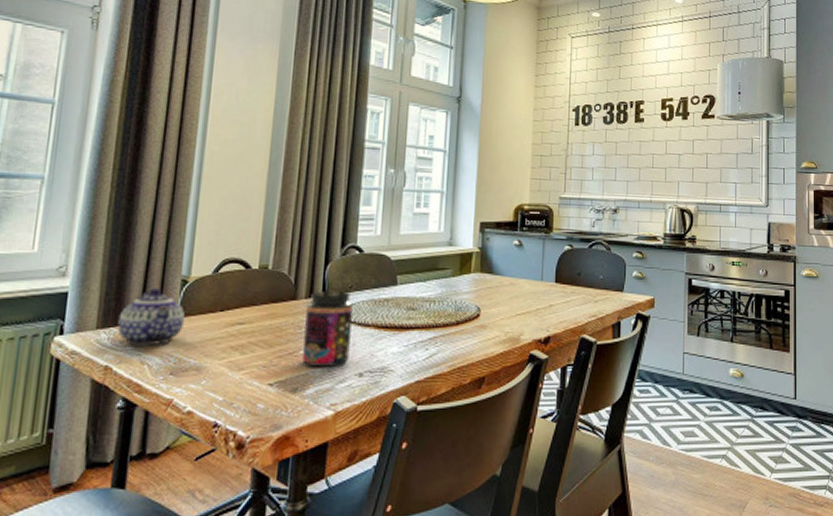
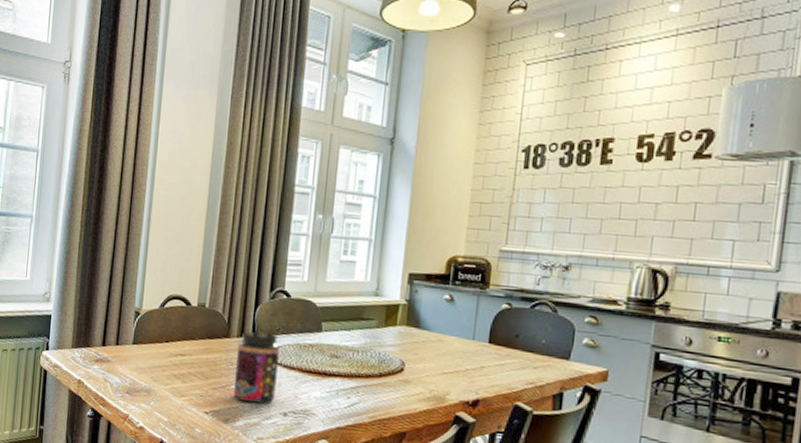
teapot: present [117,288,186,346] -> none [87,317,138,367]

